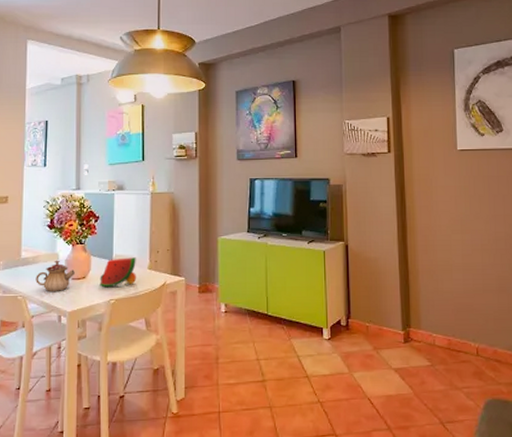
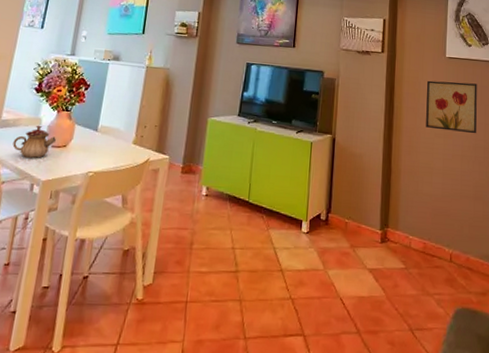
watermelon: present [100,257,137,287] -> none [80,129,122,159]
wall art: none [438,174,496,227] -> present [426,80,477,134]

